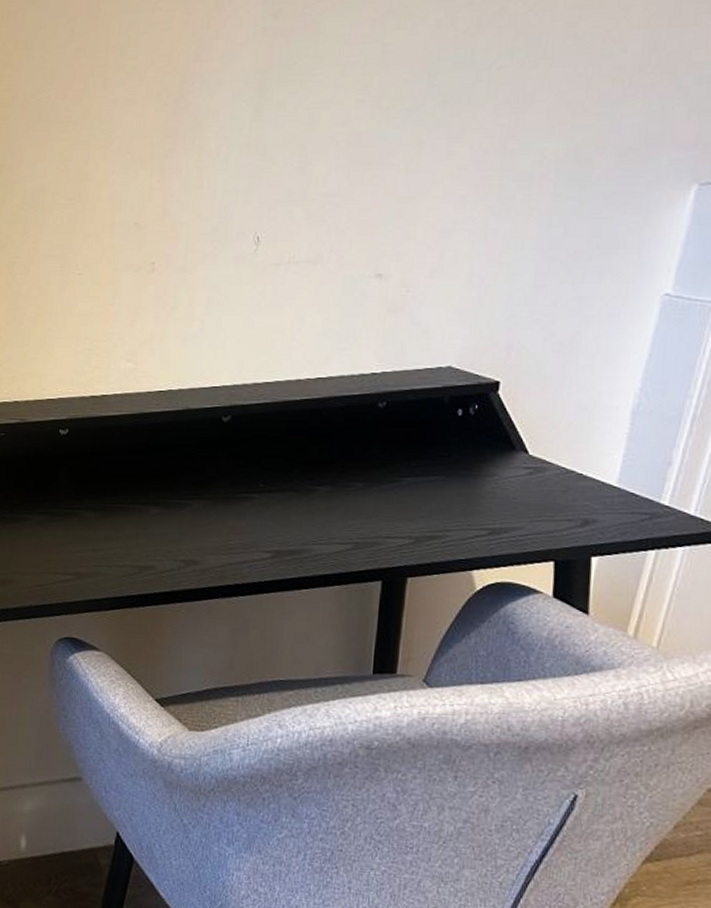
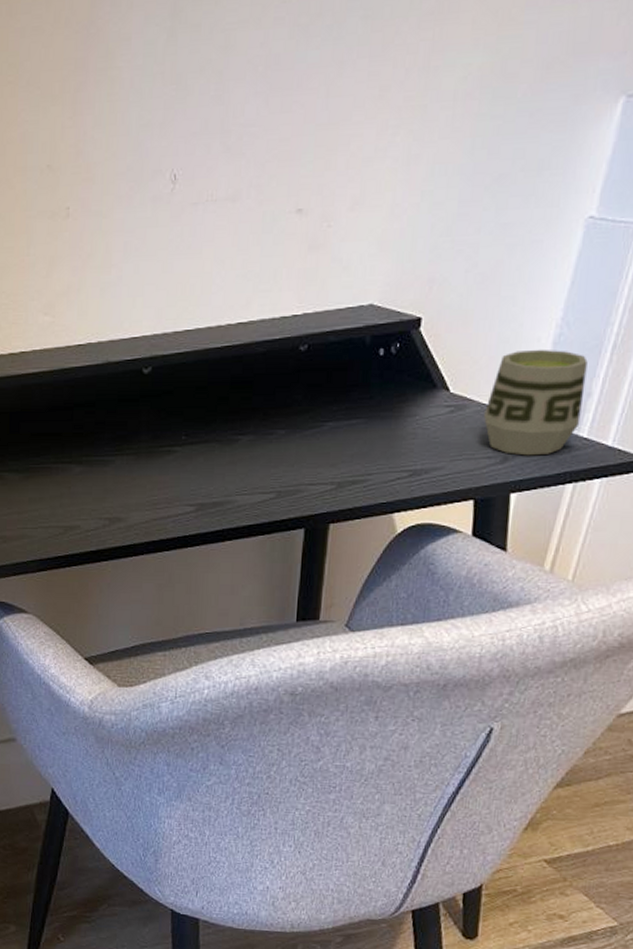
cup: none [563,417,667,521] -> present [484,349,588,456]

